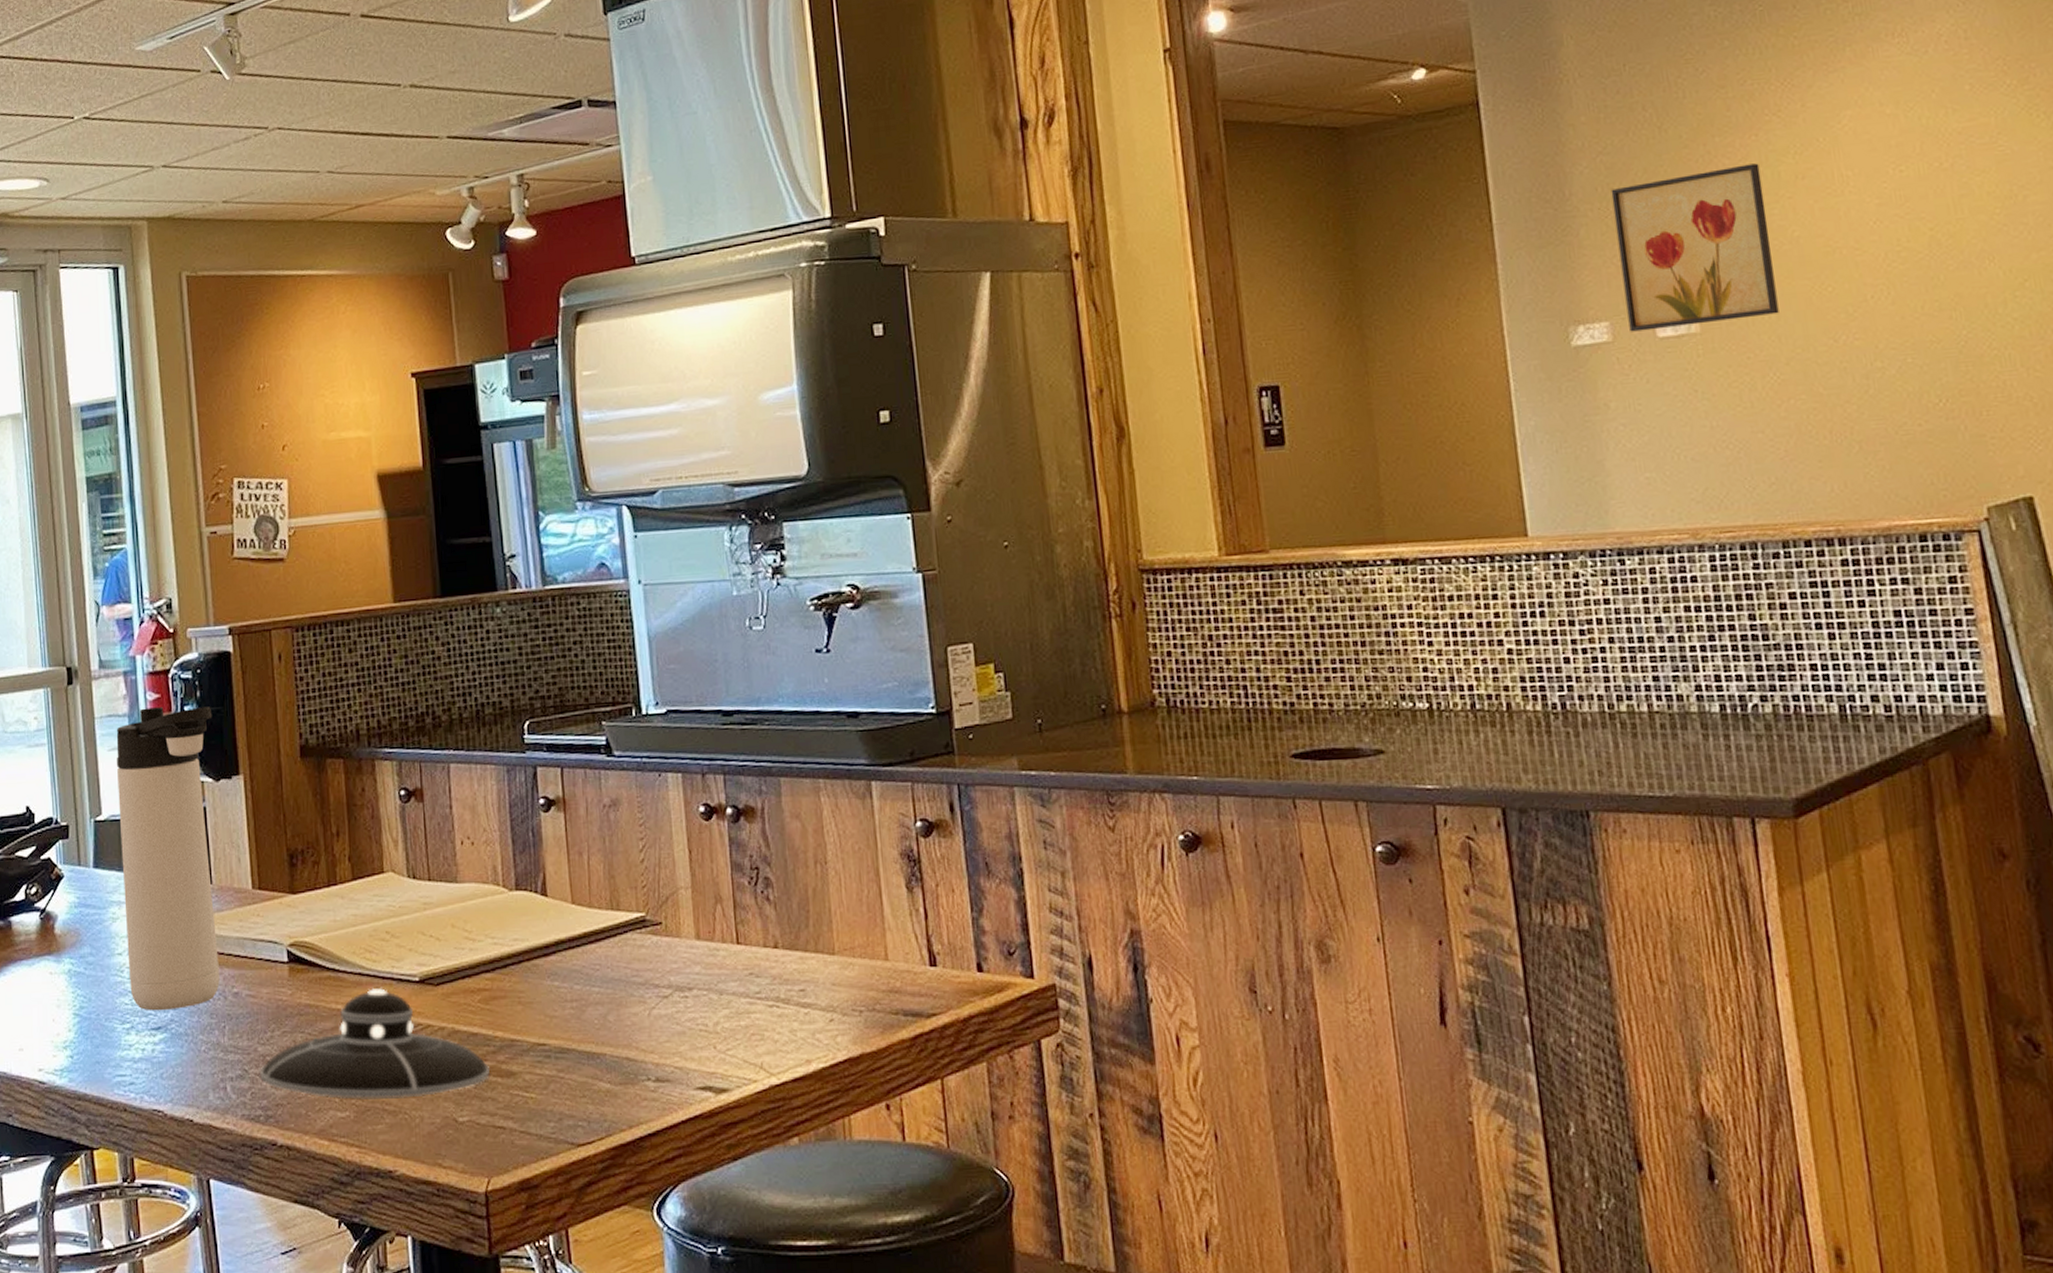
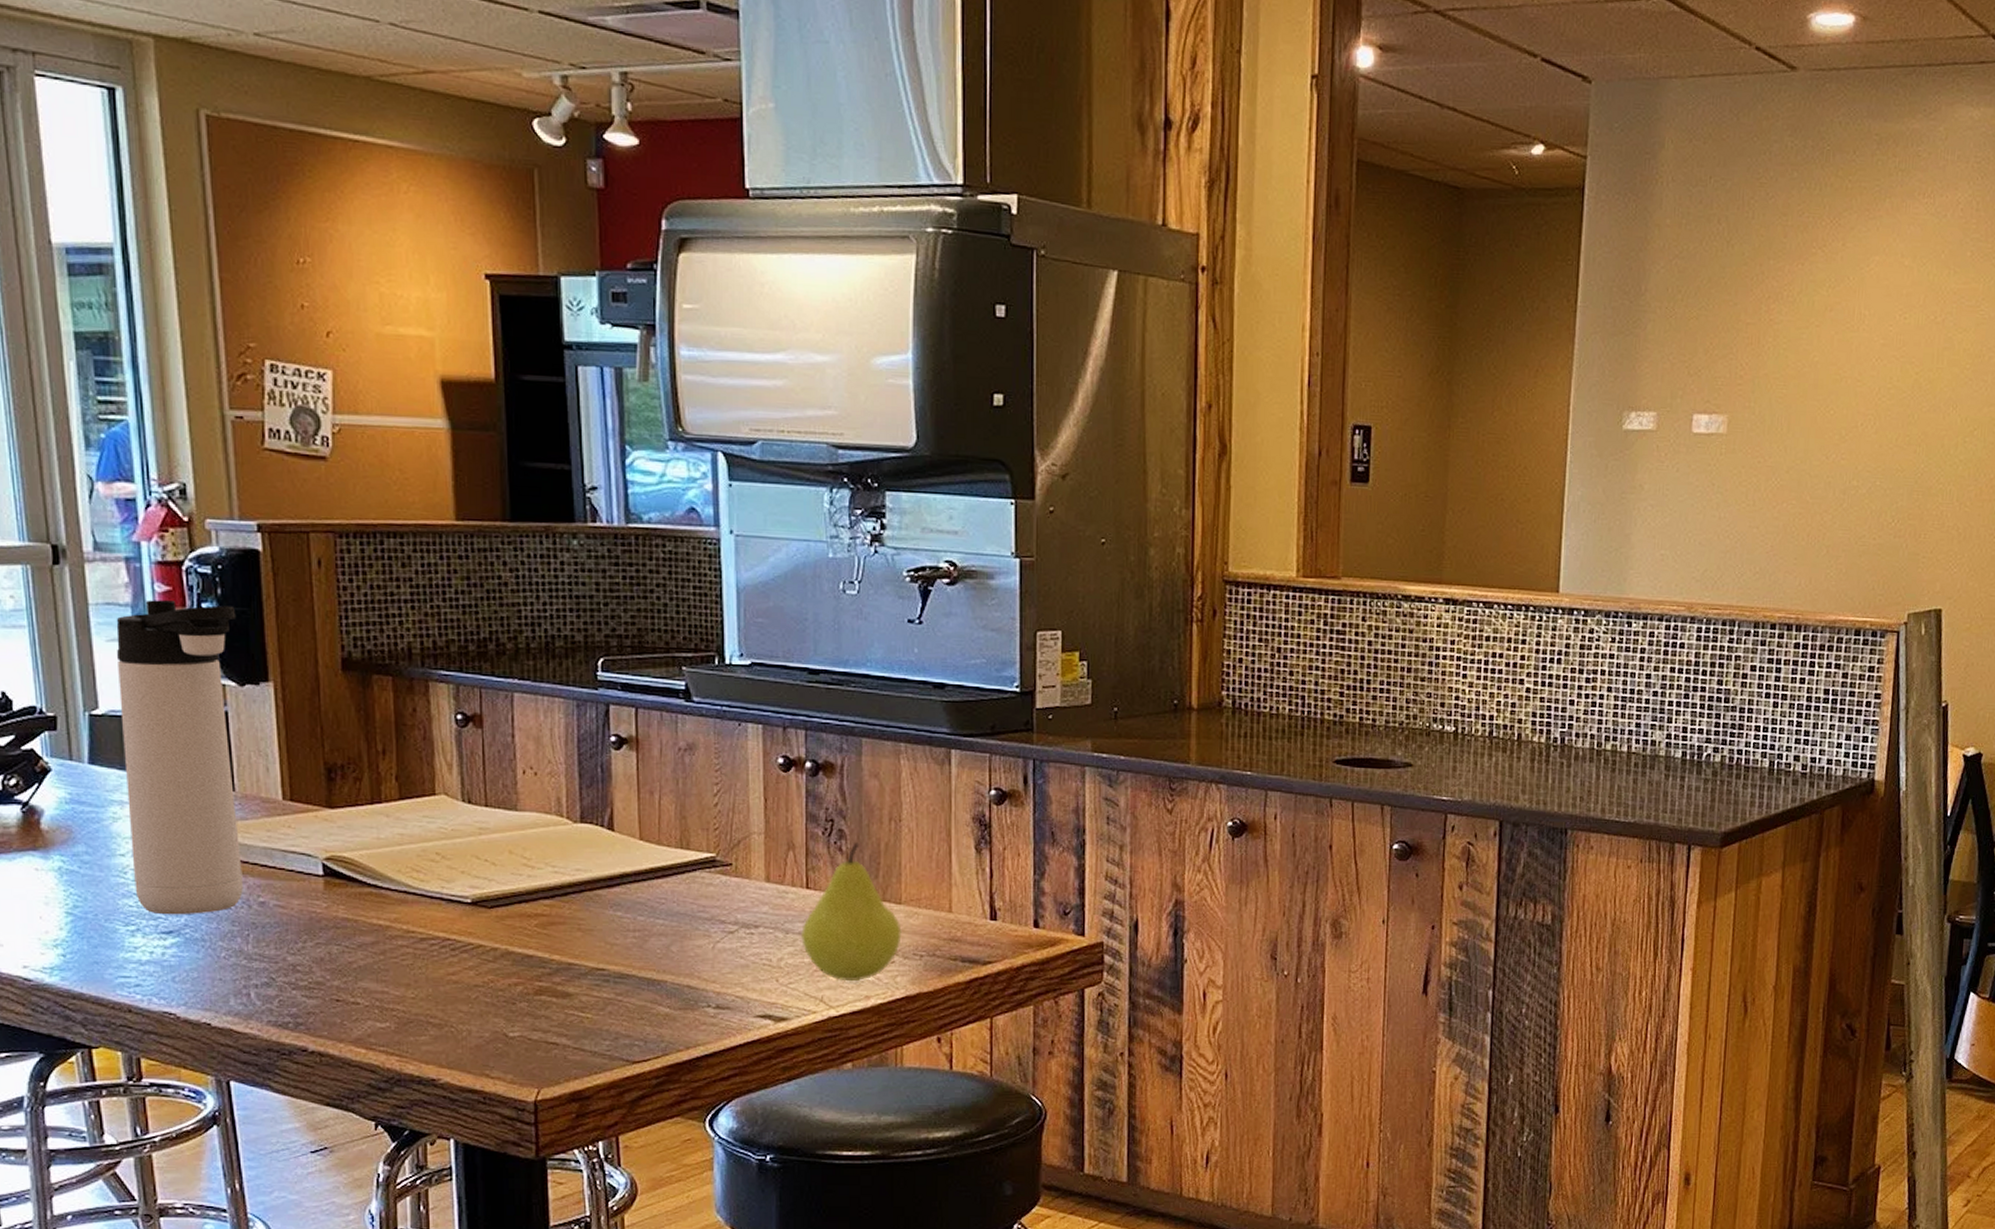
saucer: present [259,987,490,1101] -> none [288,906,544,1013]
fruit: none [734,890,838,1045] -> present [800,842,902,982]
wall art: present [1611,163,1779,332] -> none [1671,289,1800,427]

